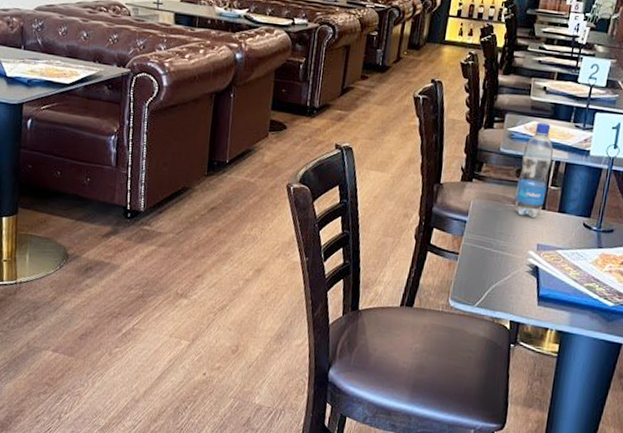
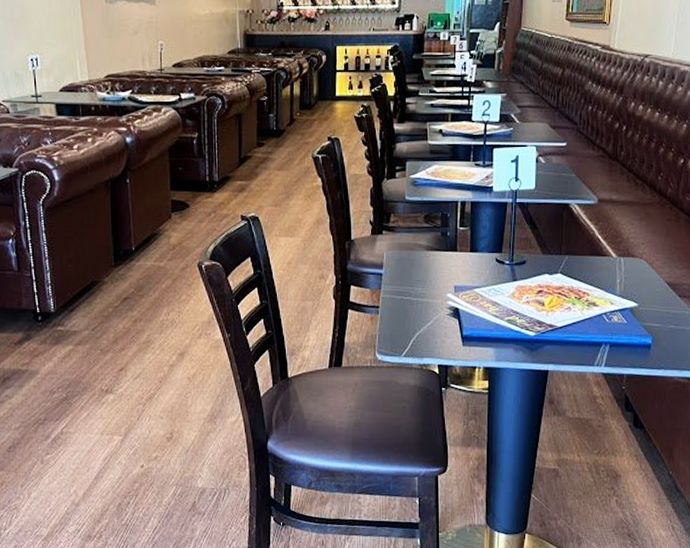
bottle: present [514,122,554,219] -> none [426,166,458,262]

